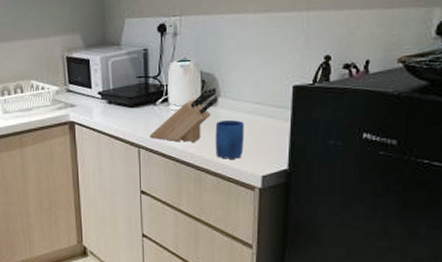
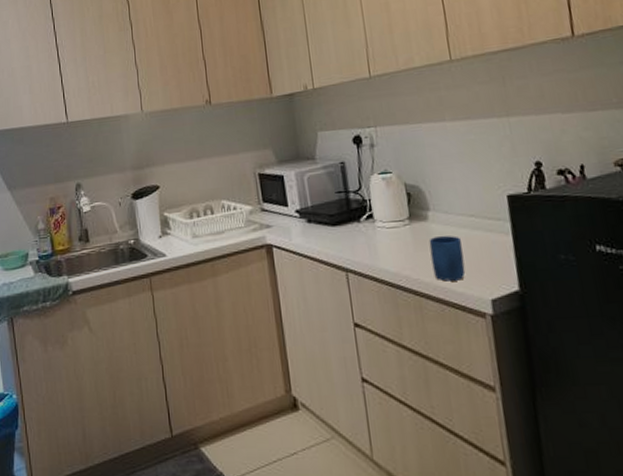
knife block: present [149,87,218,142] -> none [356,200,428,263]

